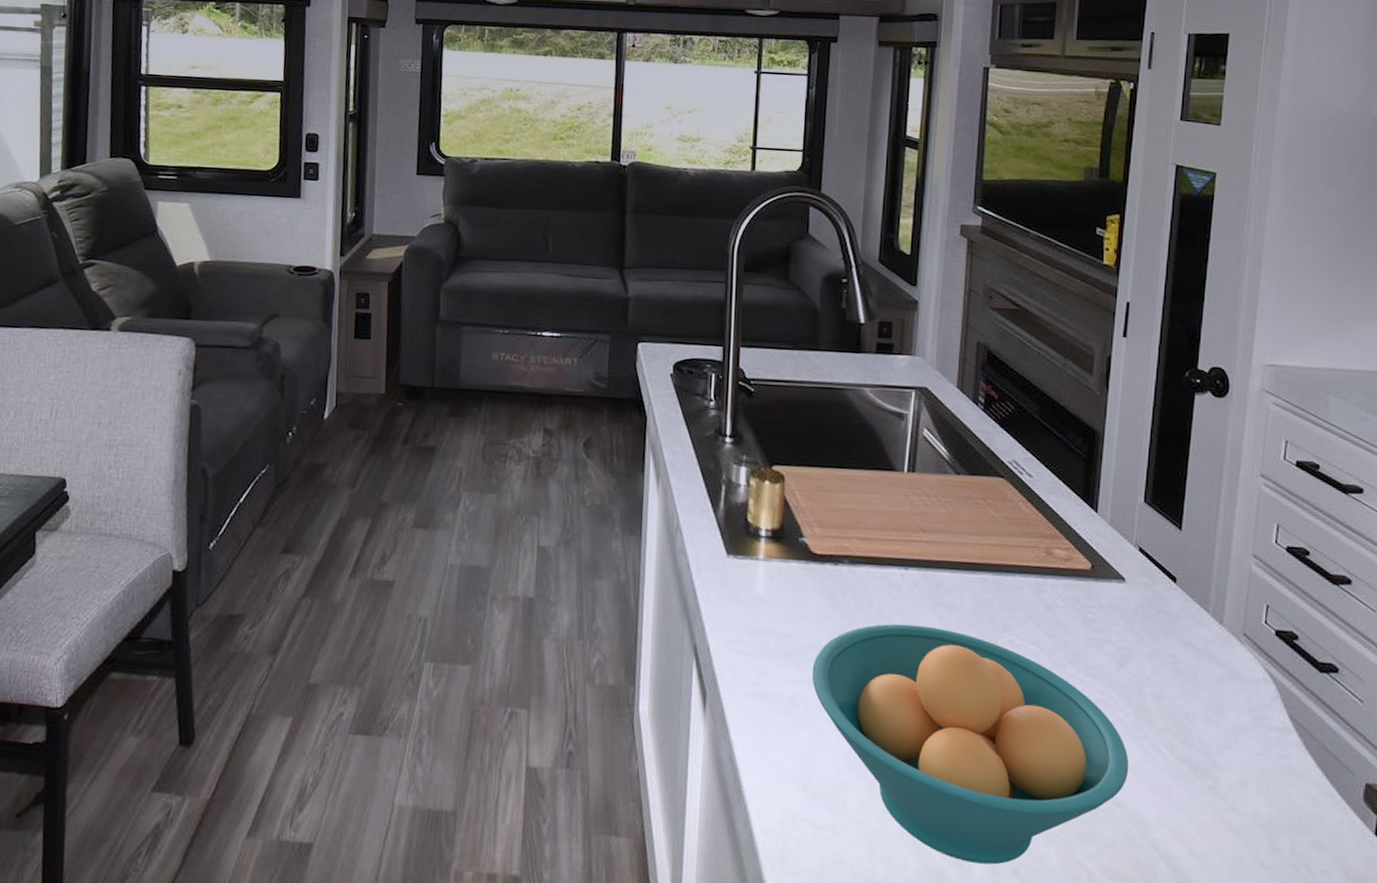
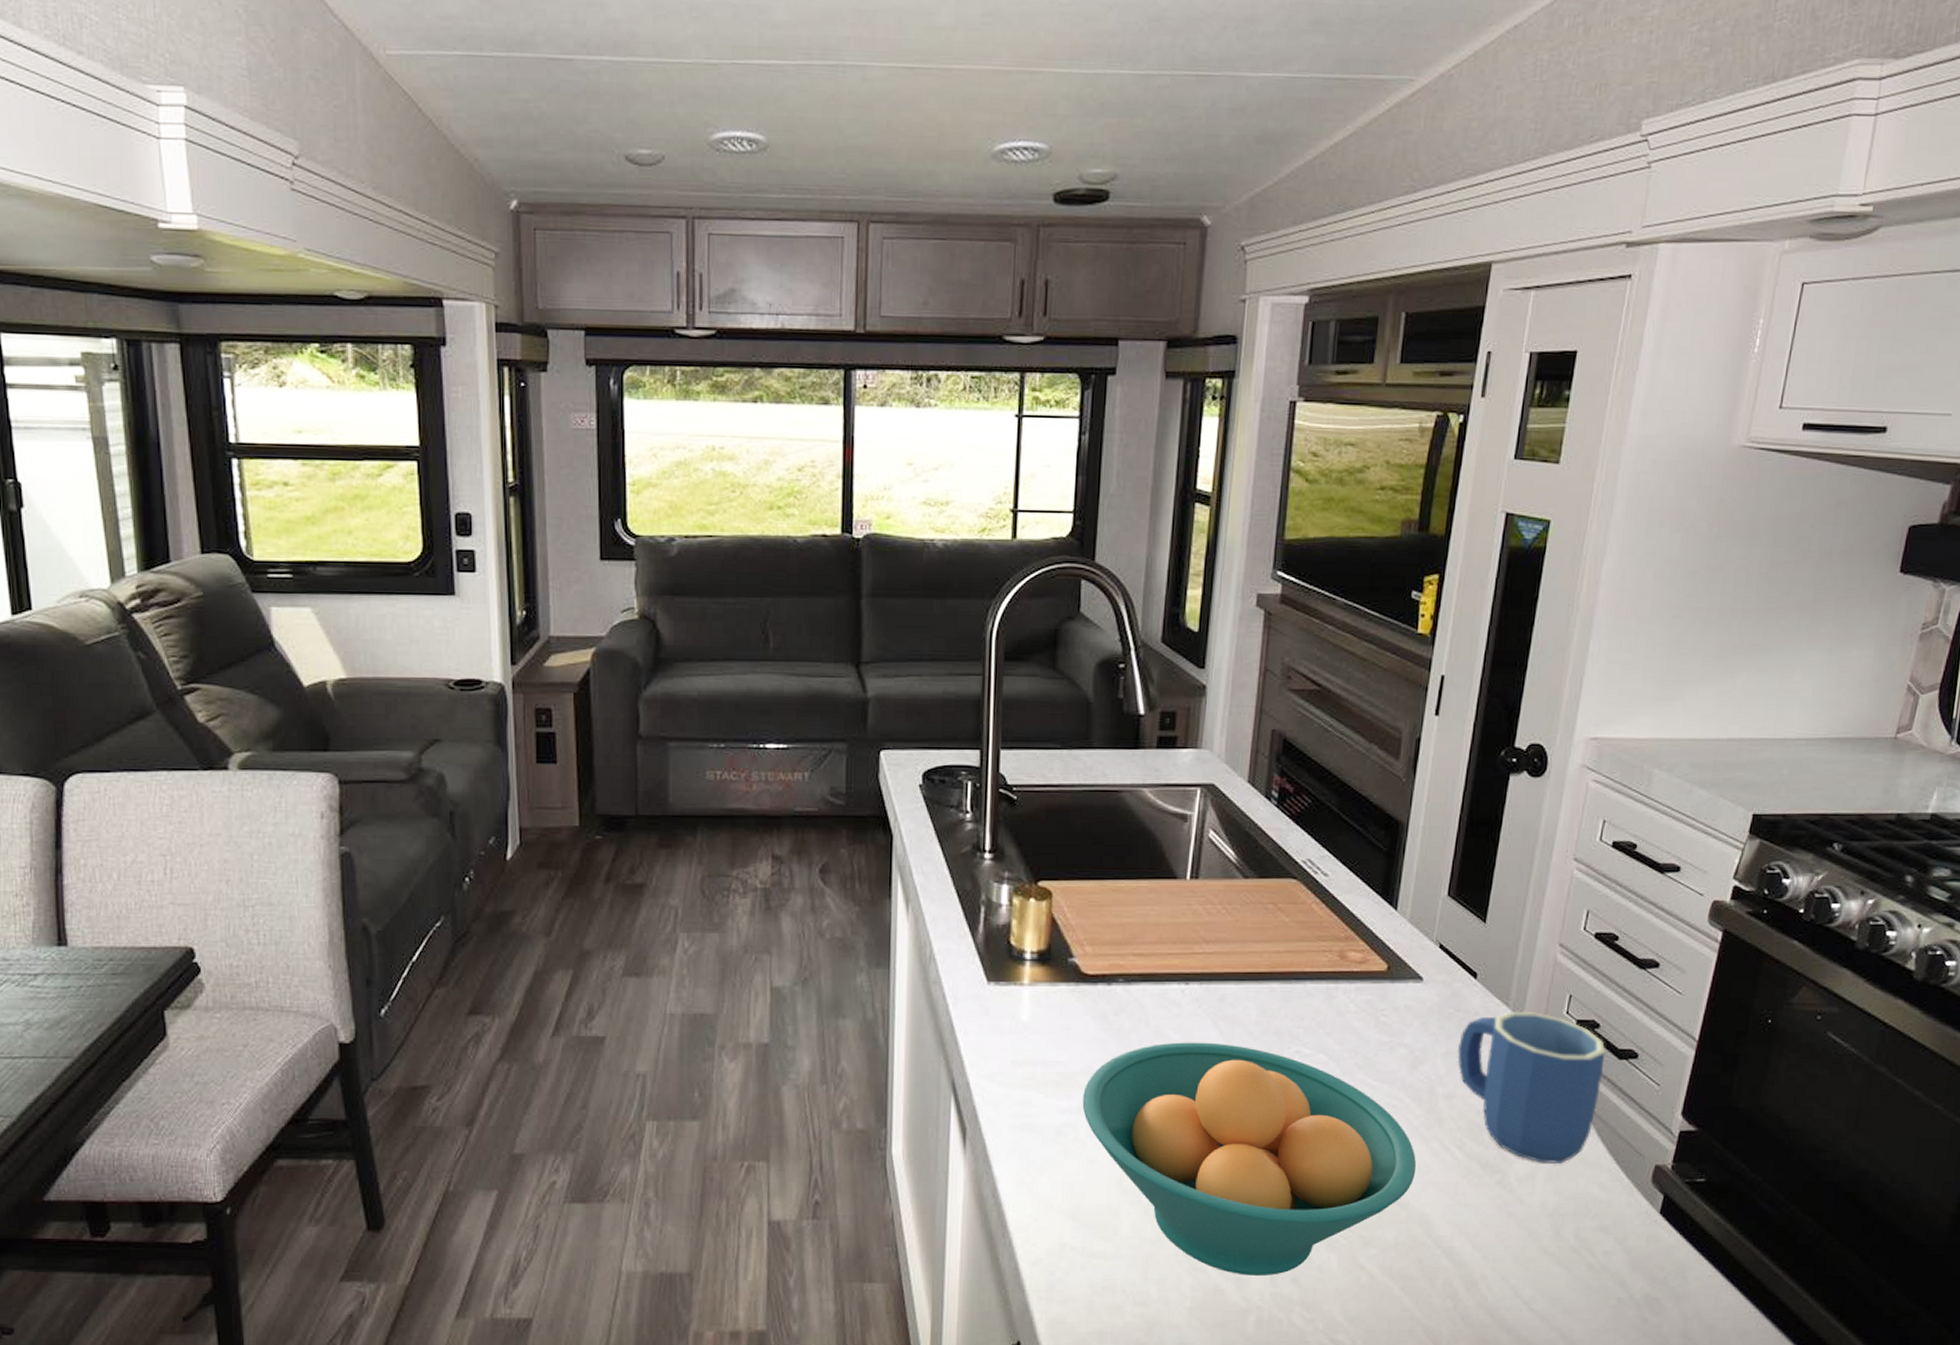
mug: none [1163,617,1306,775] -> present [1458,1011,1606,1165]

